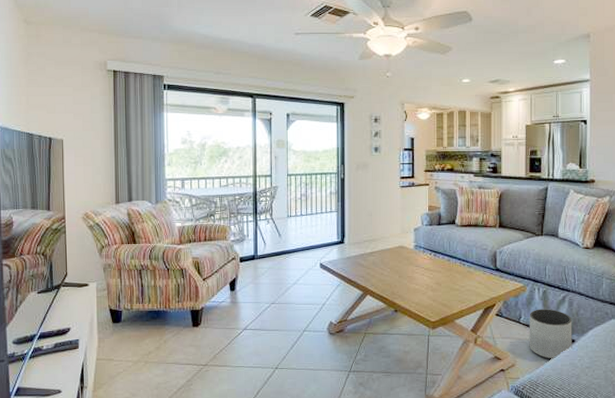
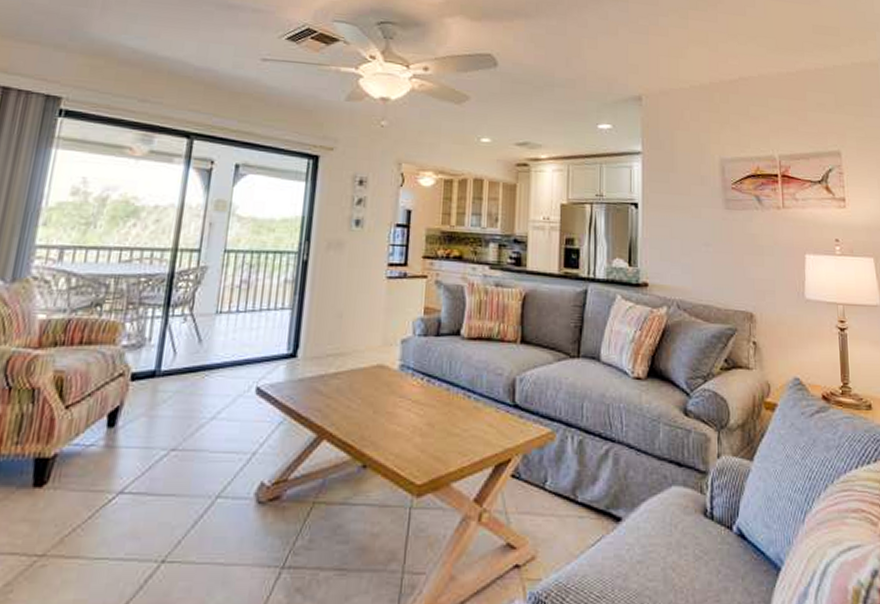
planter: present [529,309,572,360] -> none [557,468,618,550]

